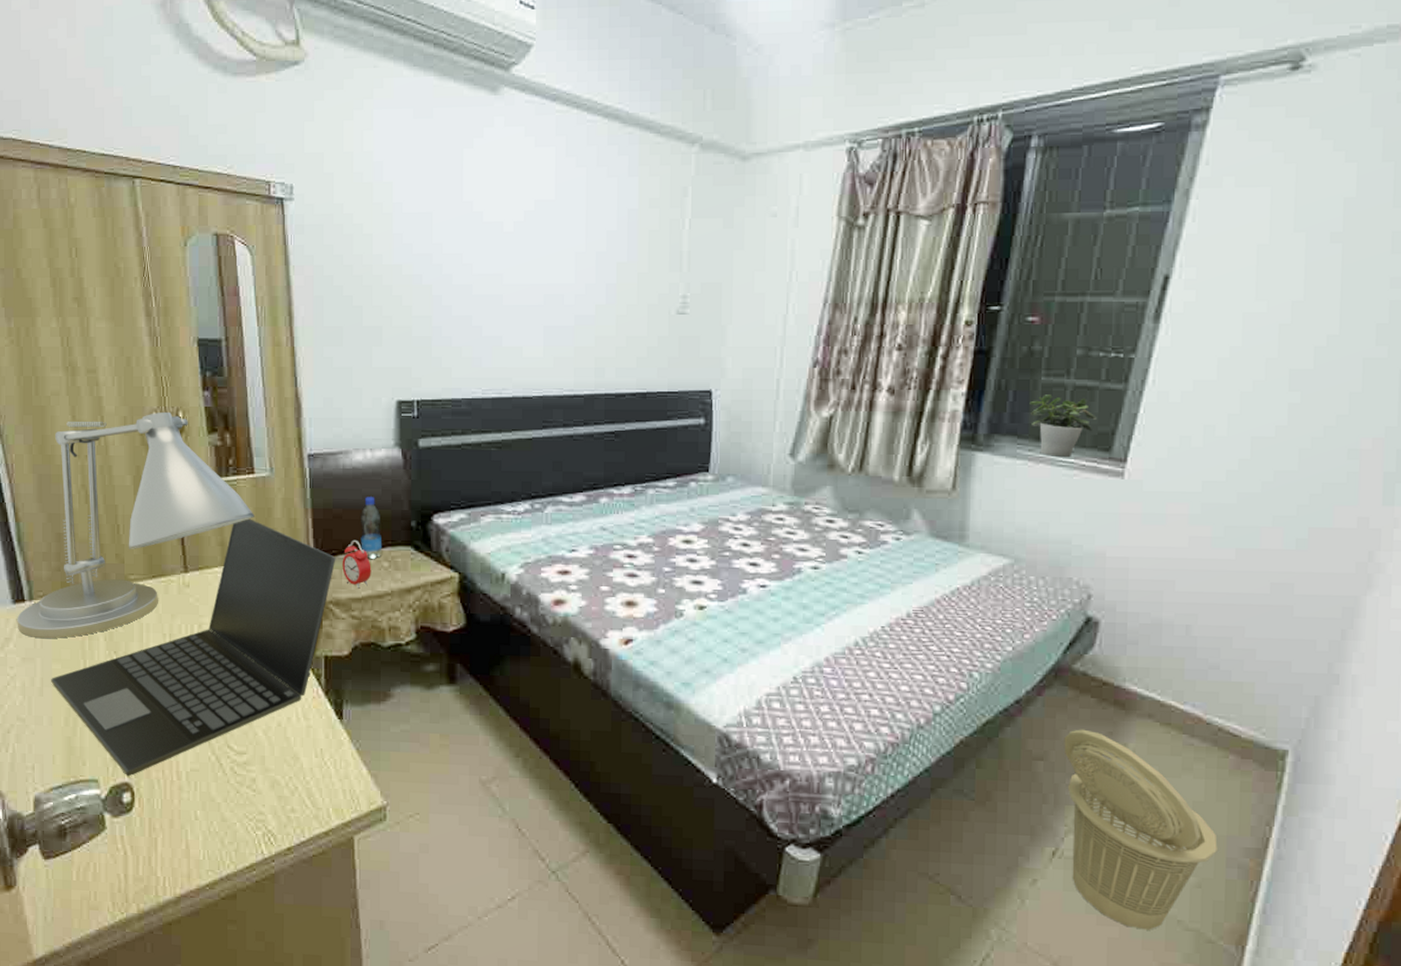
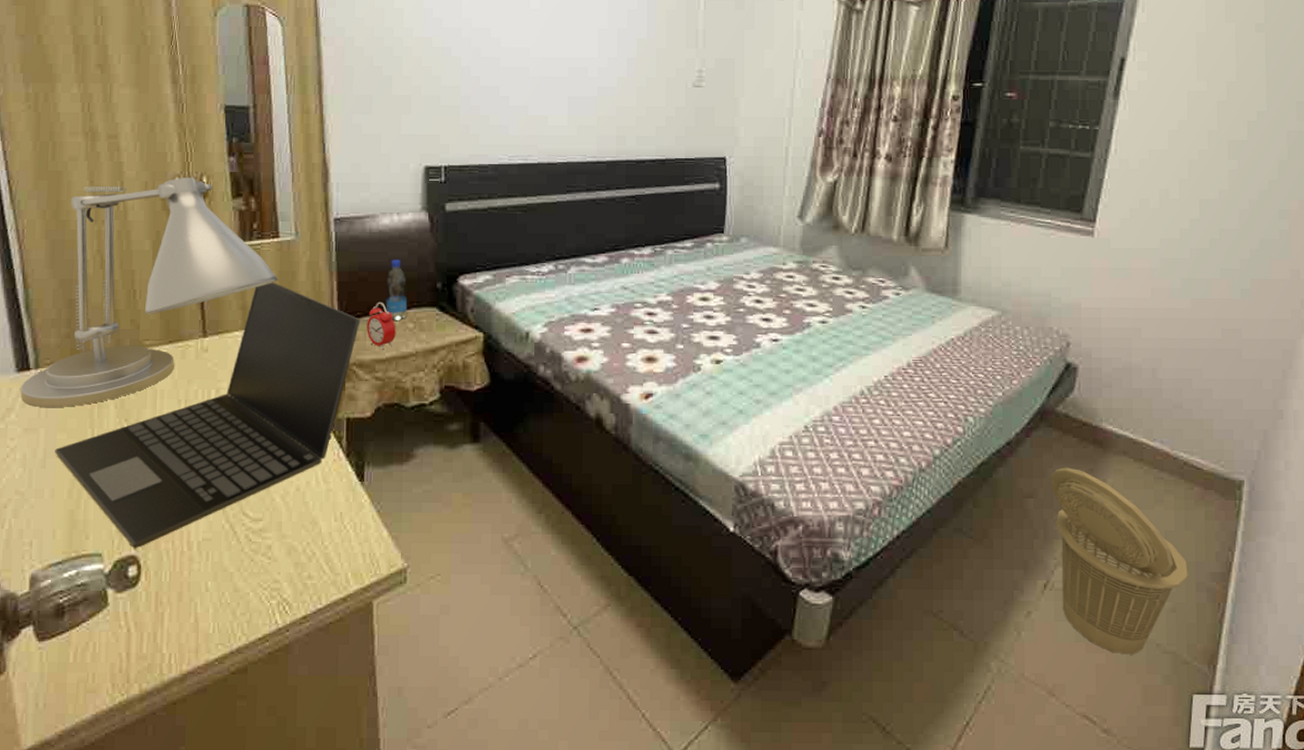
potted plant: present [1029,395,1097,458] -> none [1010,162,1069,219]

